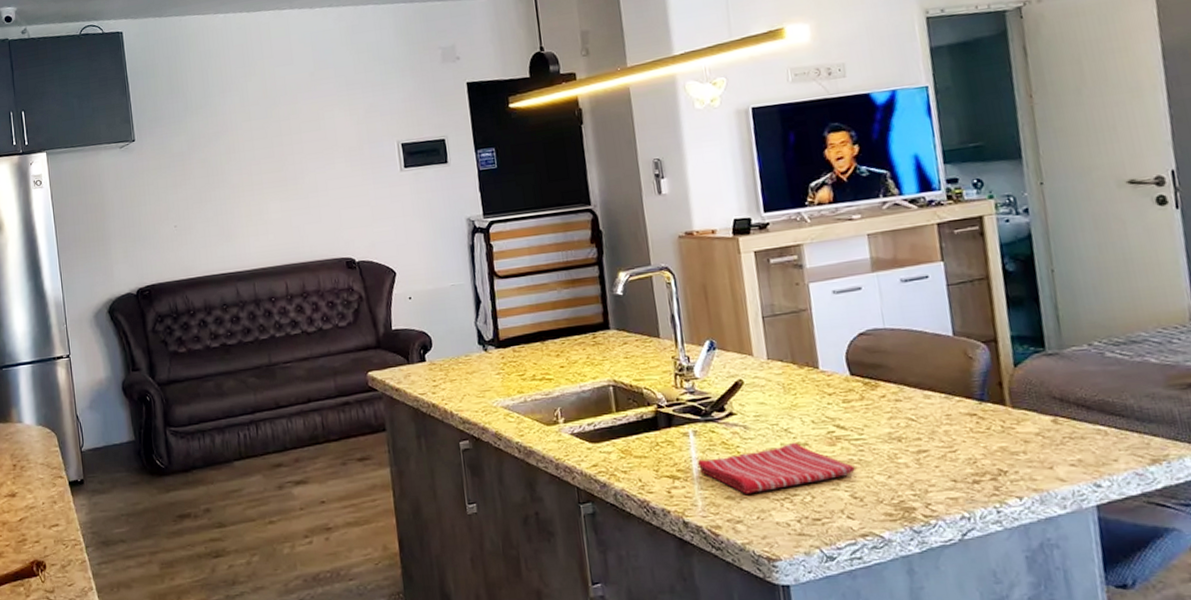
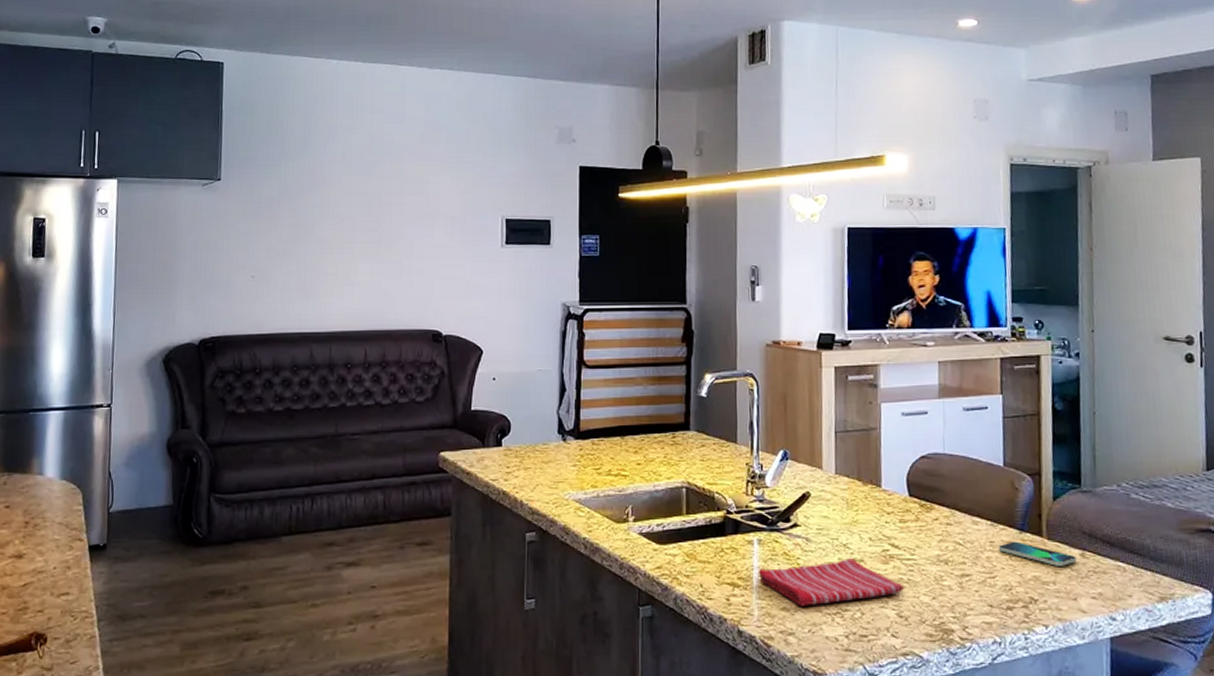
smartphone: none [956,412,1048,435] -> present [998,541,1077,566]

